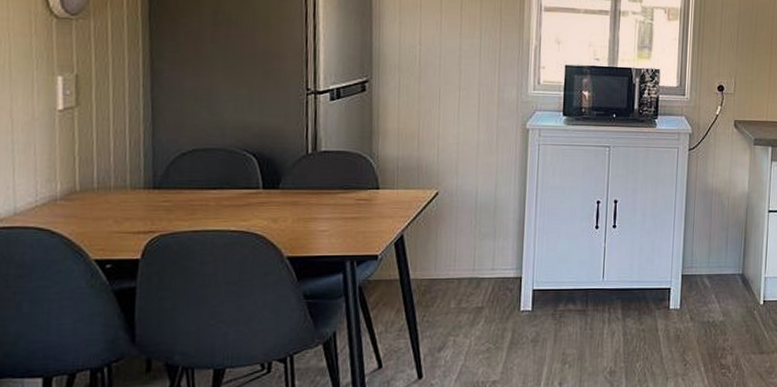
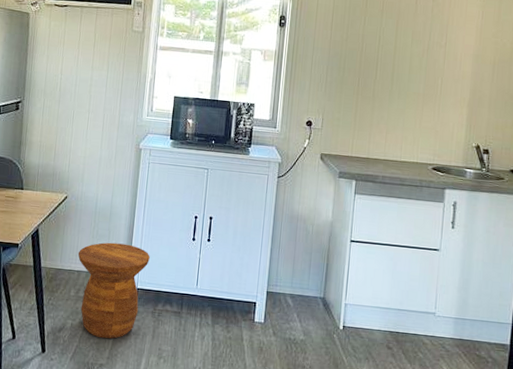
side table: none [456,241,546,352] -> present [77,242,150,339]

